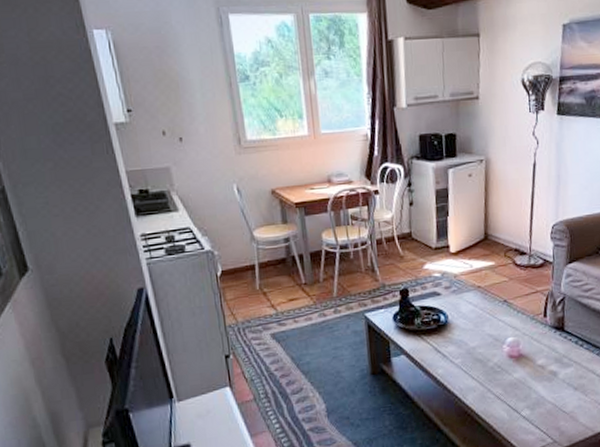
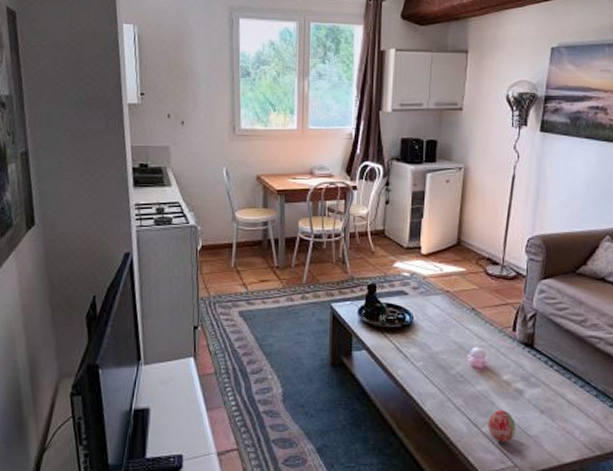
decorative egg: none [526,392,553,423] -> present [487,410,516,442]

